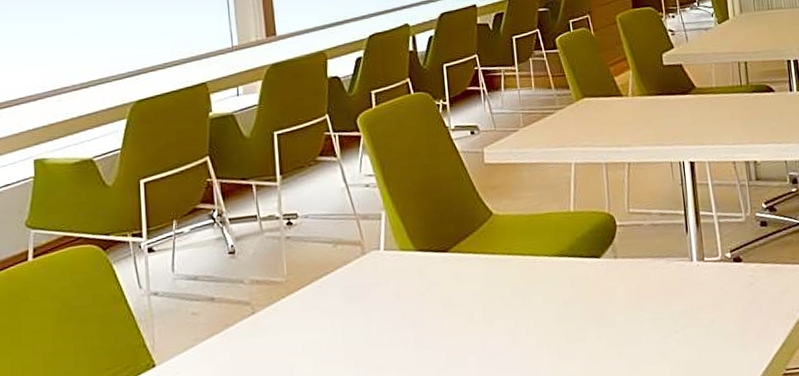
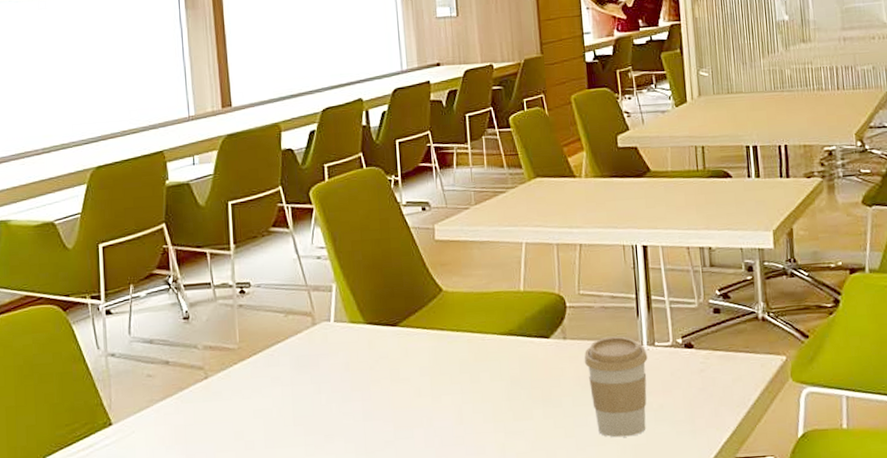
coffee cup: none [635,253,698,355] -> present [584,336,648,438]

